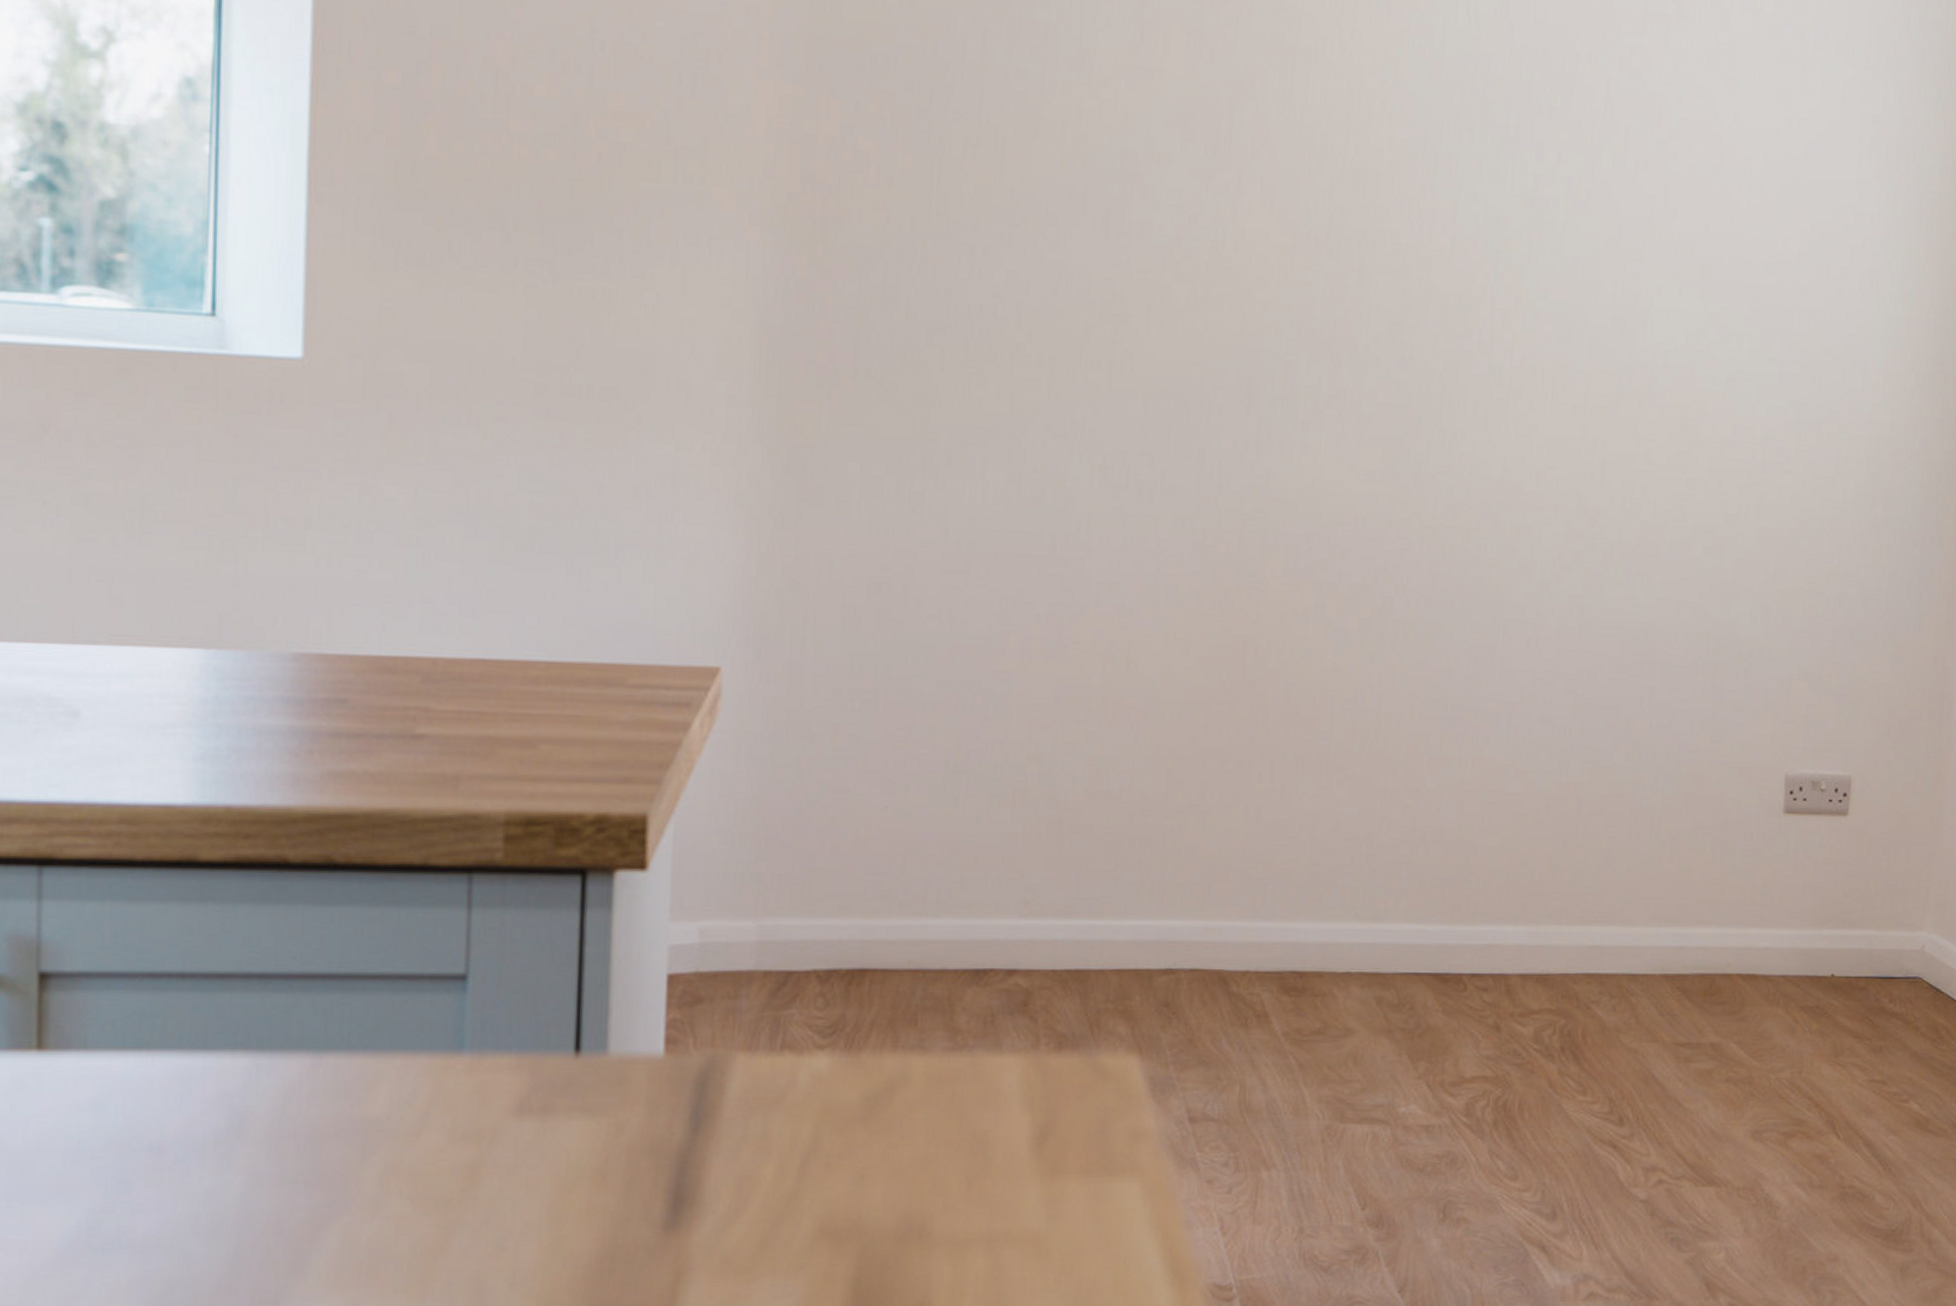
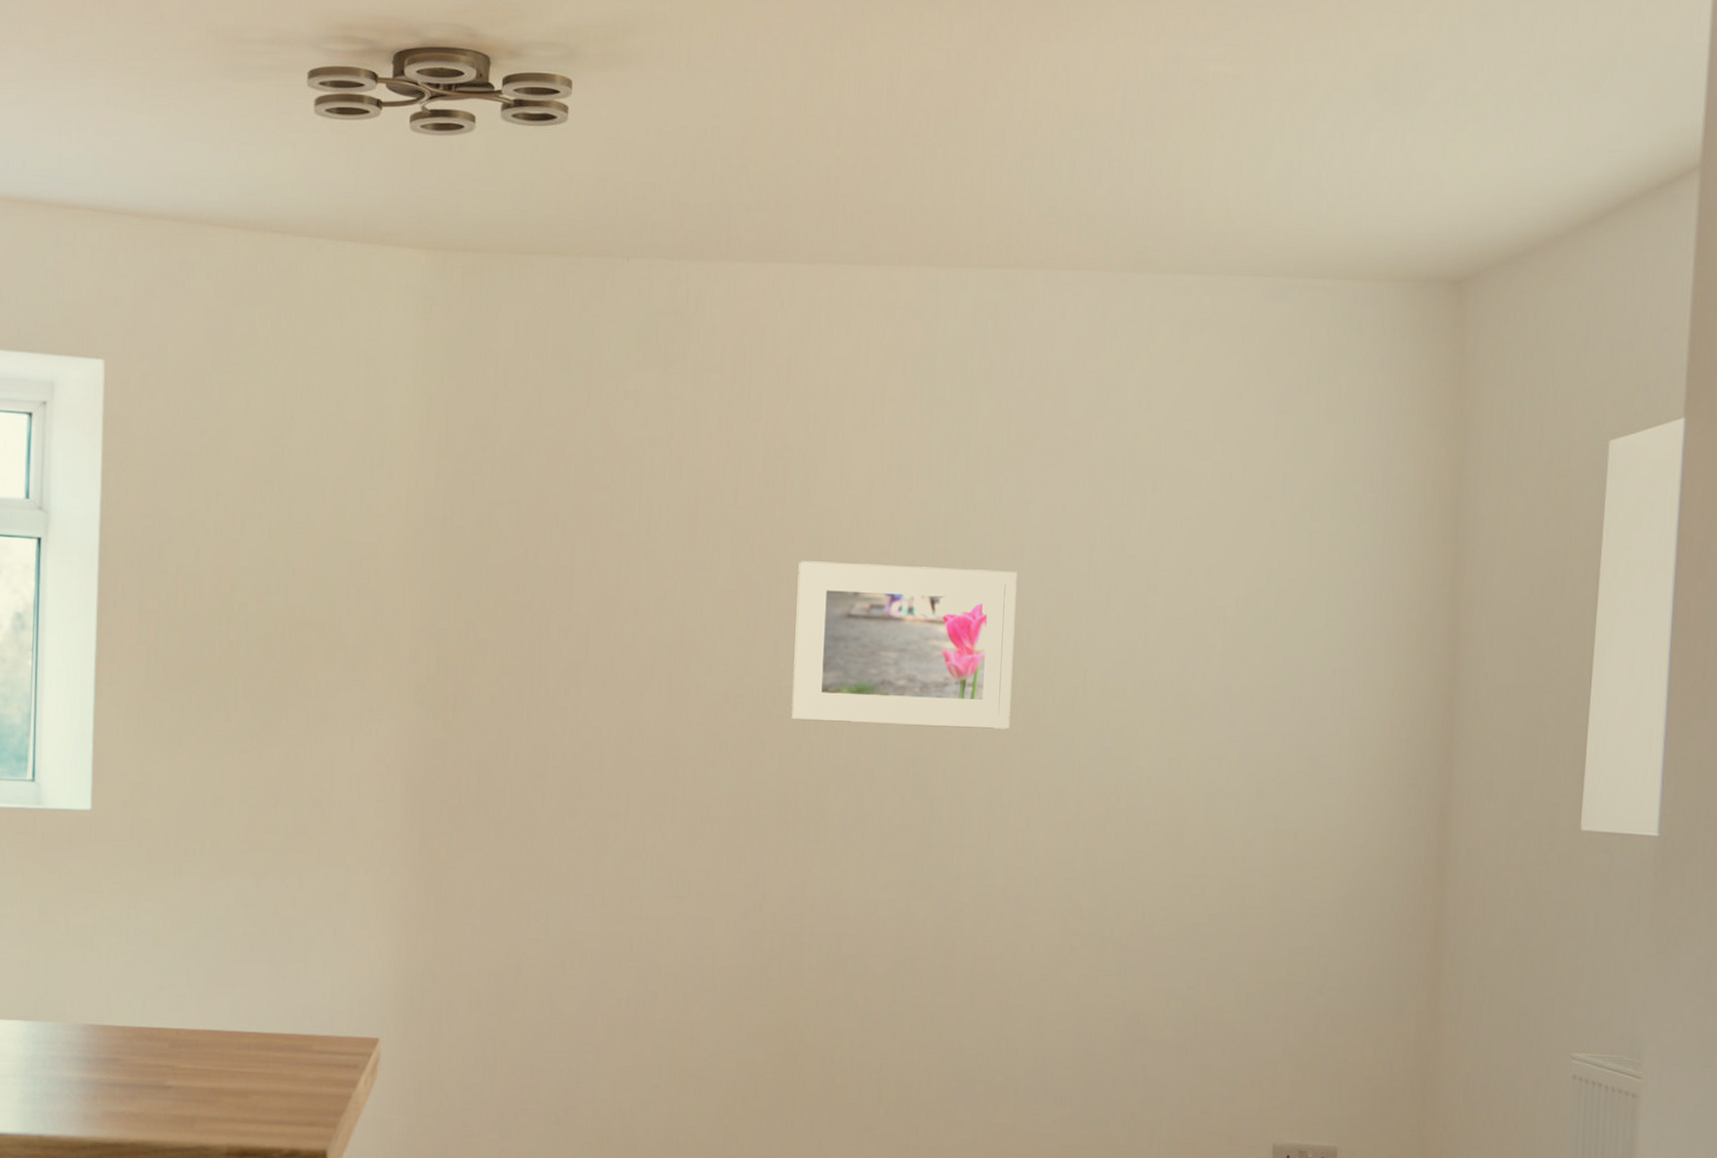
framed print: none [1256,75,1525,293] -> present [791,561,1017,729]

